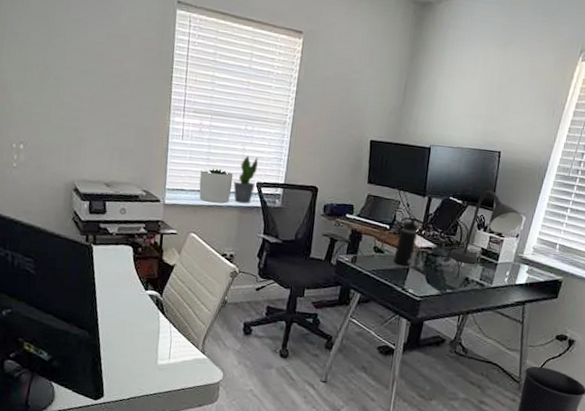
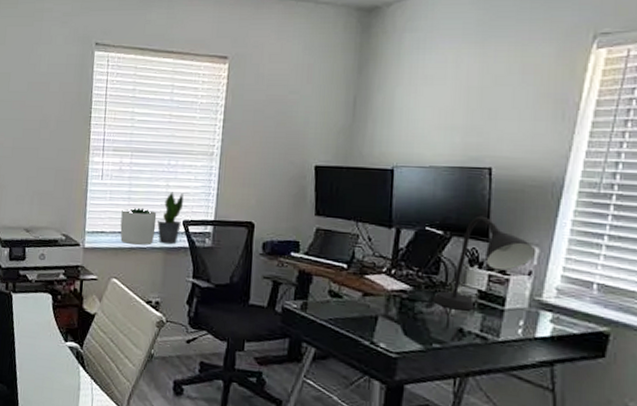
water bottle: present [393,217,418,267] -> none [356,253,386,315]

